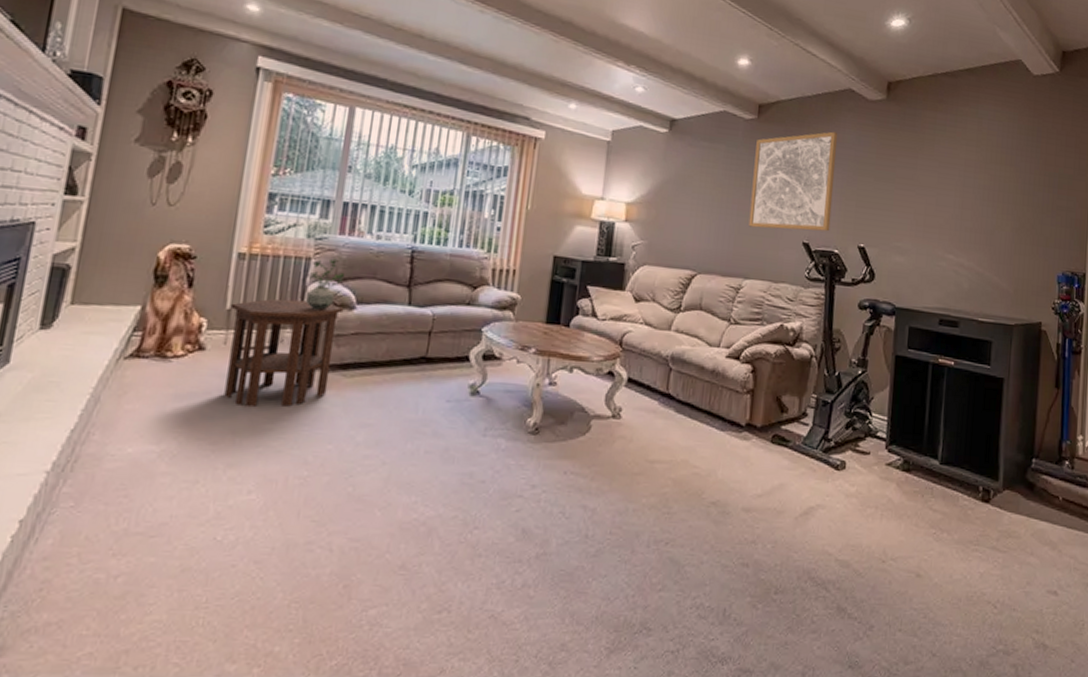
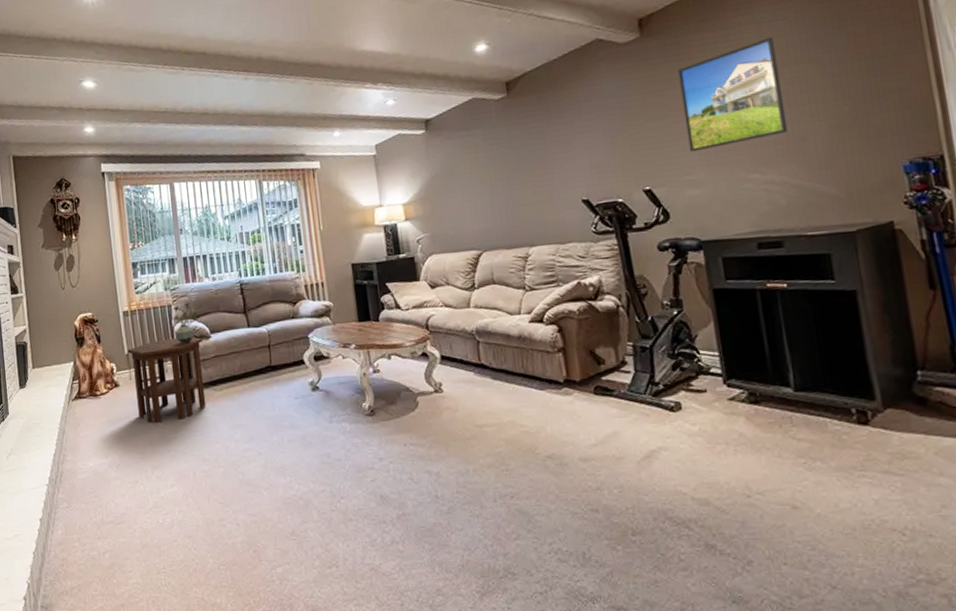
wall art: present [748,131,838,232] -> none [511,85,608,198]
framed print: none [904,133,989,224] -> present [678,37,789,152]

